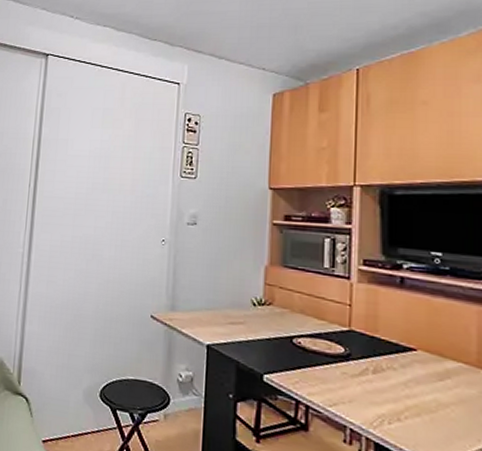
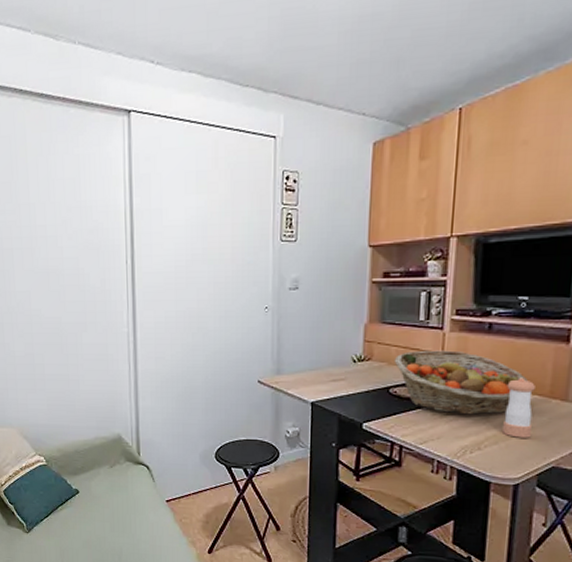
fruit basket: none [297,299,449,381] -> present [394,350,528,415]
pepper shaker: none [425,340,461,413] -> present [503,378,535,438]

